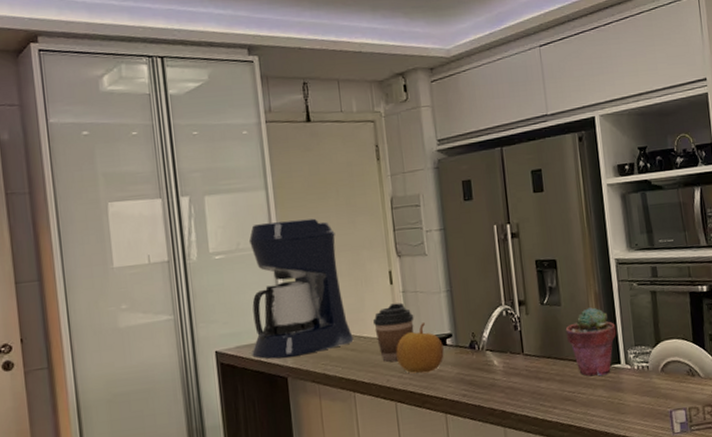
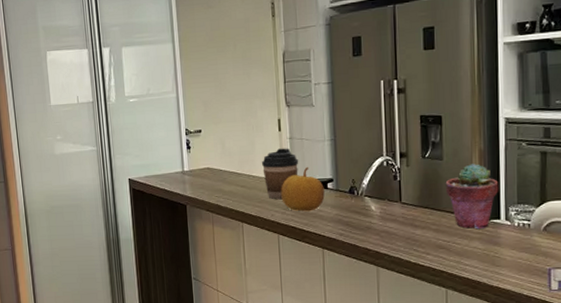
coffee maker: present [248,218,354,360] -> none [157,69,244,189]

